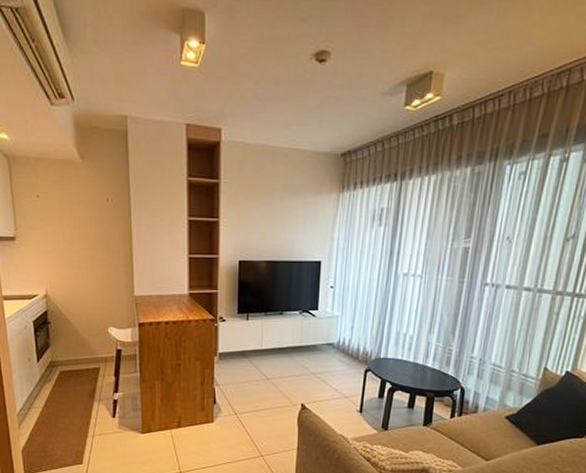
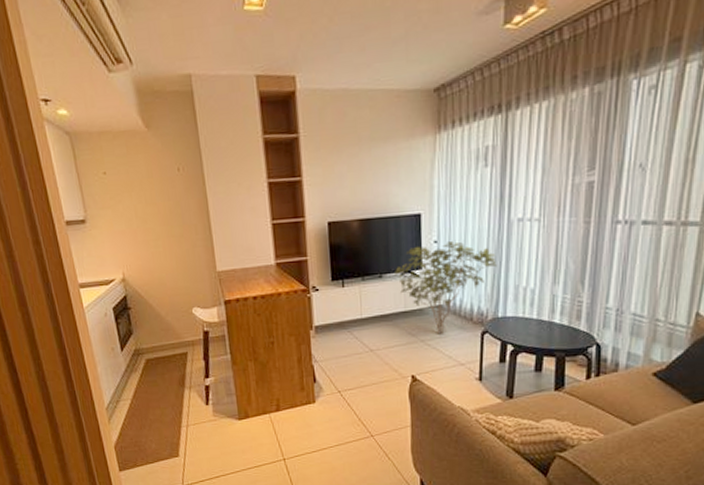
shrub: none [293,288,383,369] -> present [393,241,497,334]

